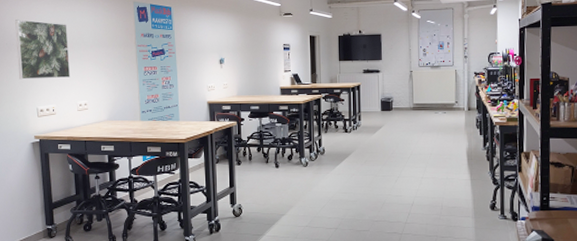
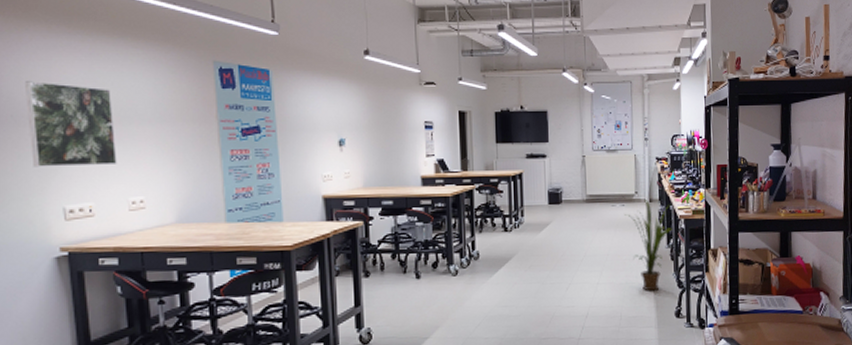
house plant: none [446,108,488,186] -> present [625,200,672,291]

